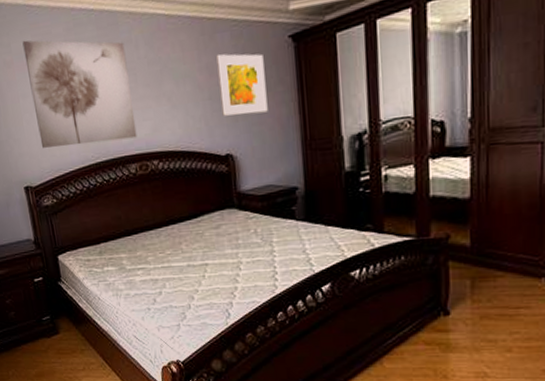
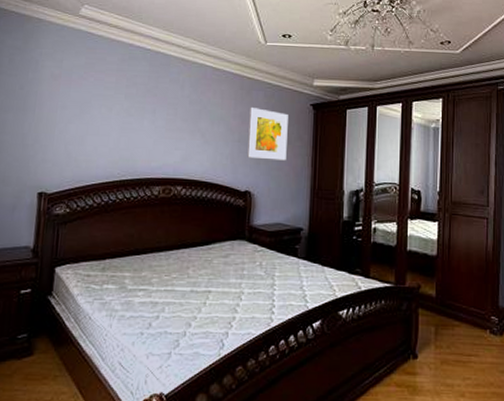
wall art: present [22,40,138,148] -> none [68,60,172,164]

